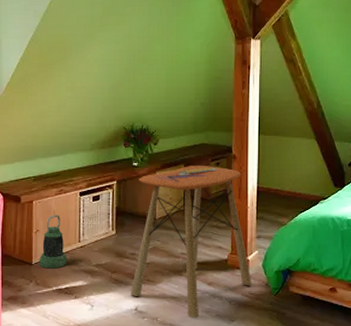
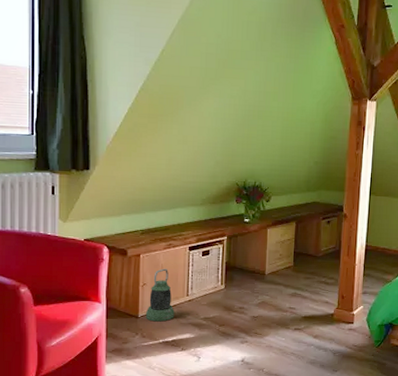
side table: present [131,165,252,318] -> none [238,222,356,368]

